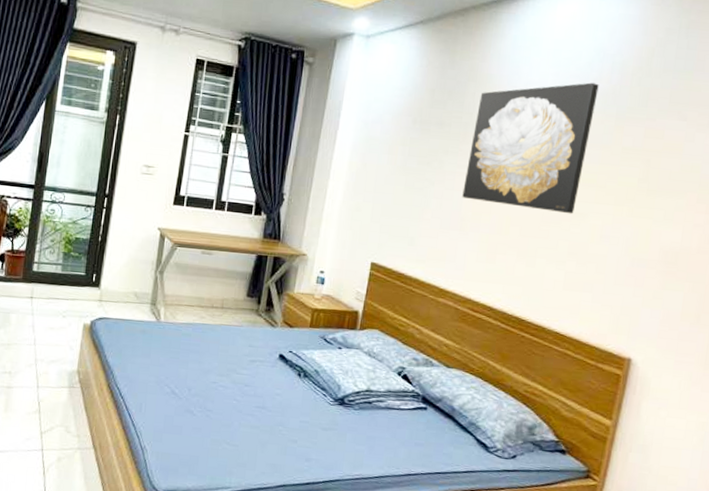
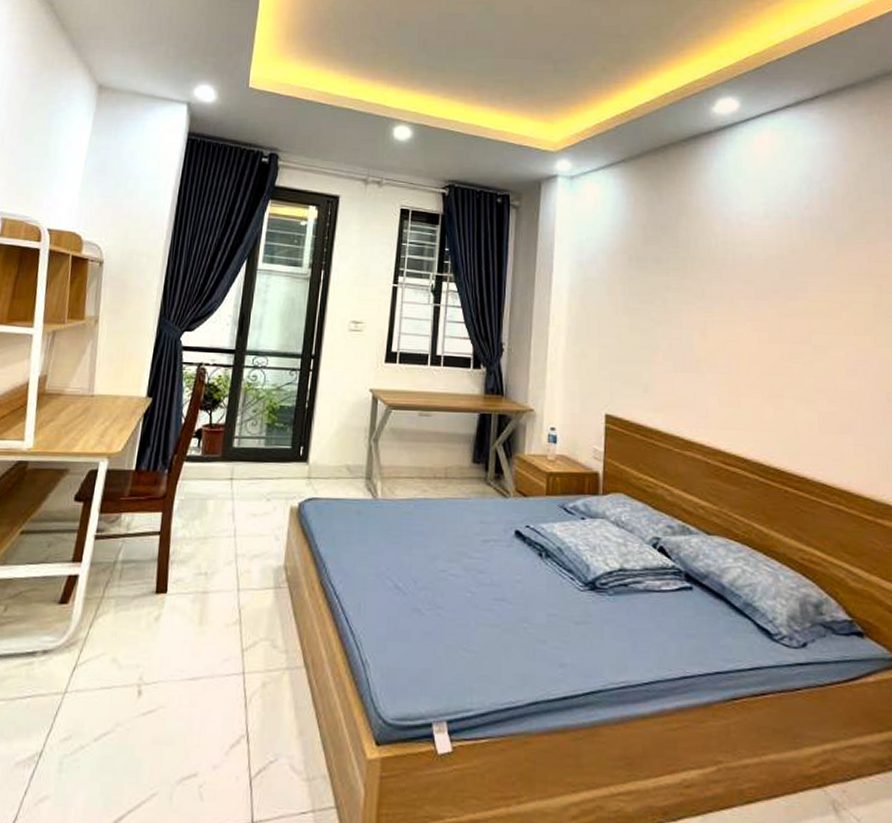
wall art: present [462,82,599,214] -> none [691,210,814,348]

